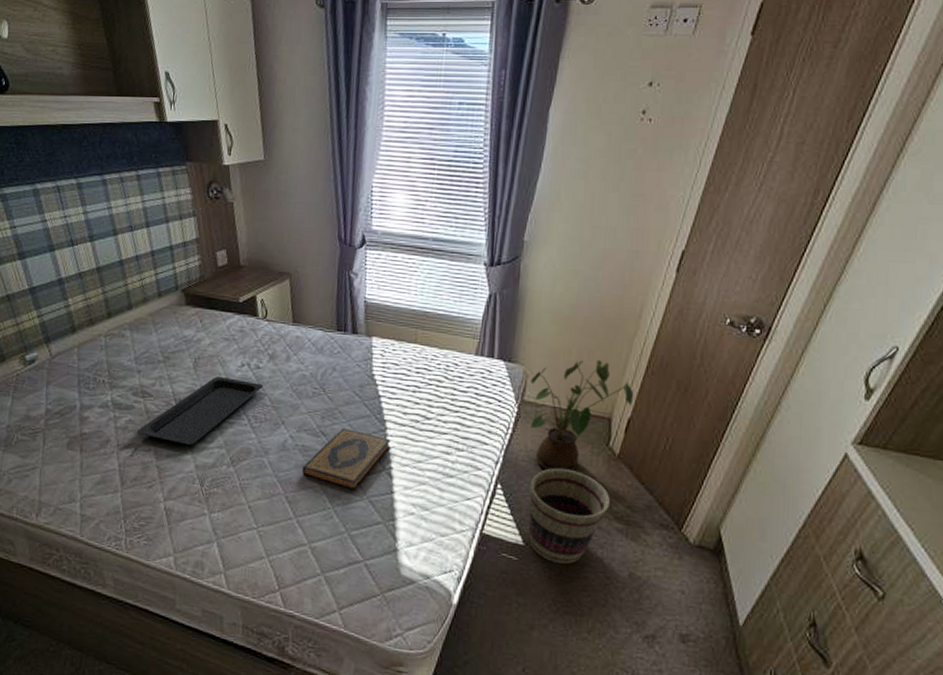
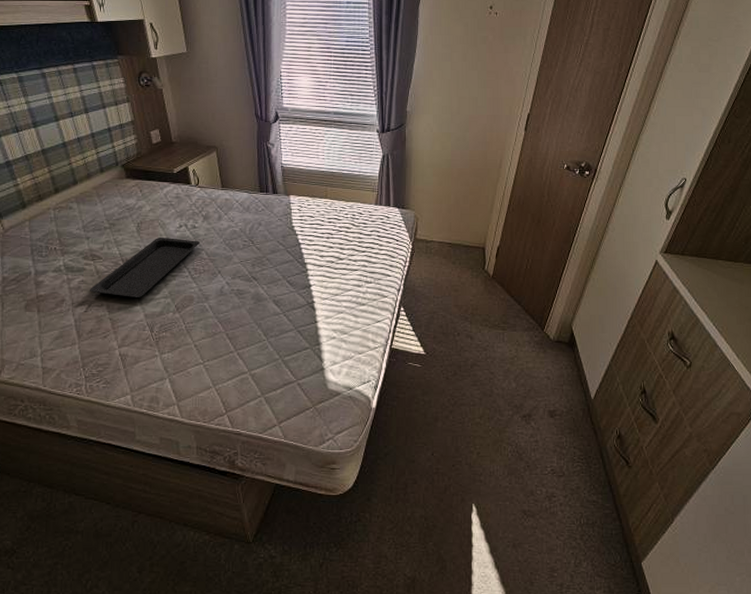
hardback book: present [302,428,391,491] -> none [238,273,312,324]
basket: present [528,468,610,564] -> none [426,290,489,365]
house plant: present [530,359,634,472] -> none [421,202,500,293]

